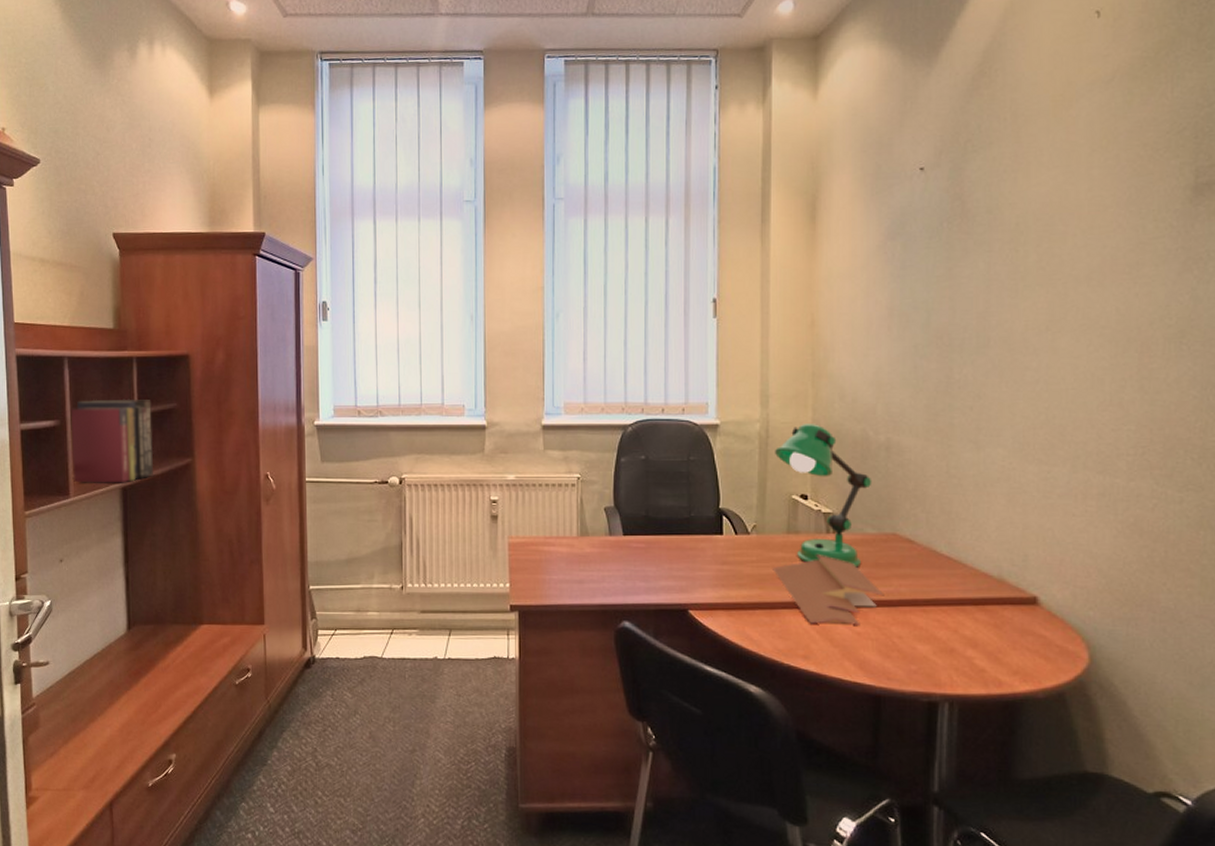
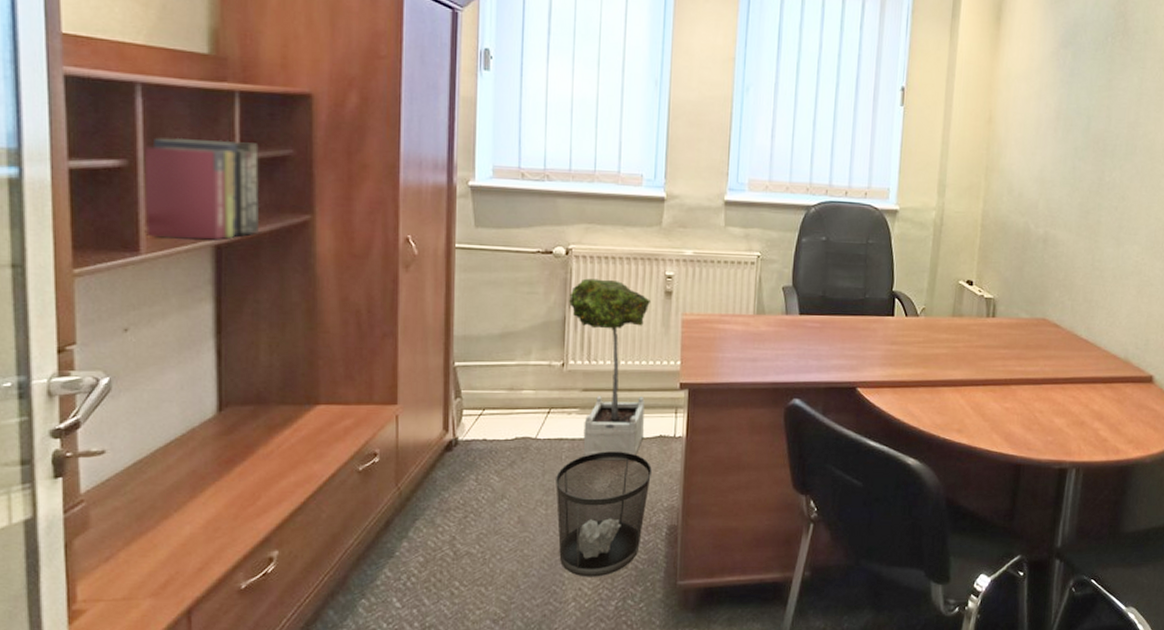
waste bin: none [401,671,488,795] -> present [556,451,652,577]
potted tree: none [405,505,480,680] -> present [569,278,650,460]
papers: present [773,554,884,625] -> none [937,336,1031,401]
desk lamp: present [775,424,872,568] -> none [947,214,1030,349]

